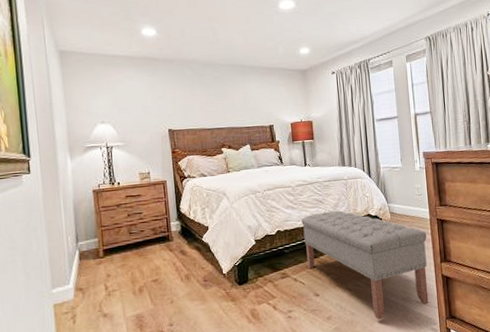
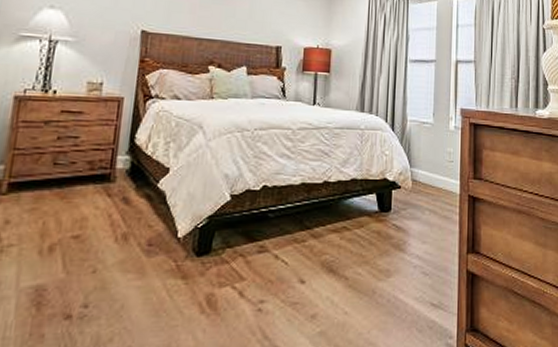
bench: present [301,210,429,320] -> none [296,168,454,325]

